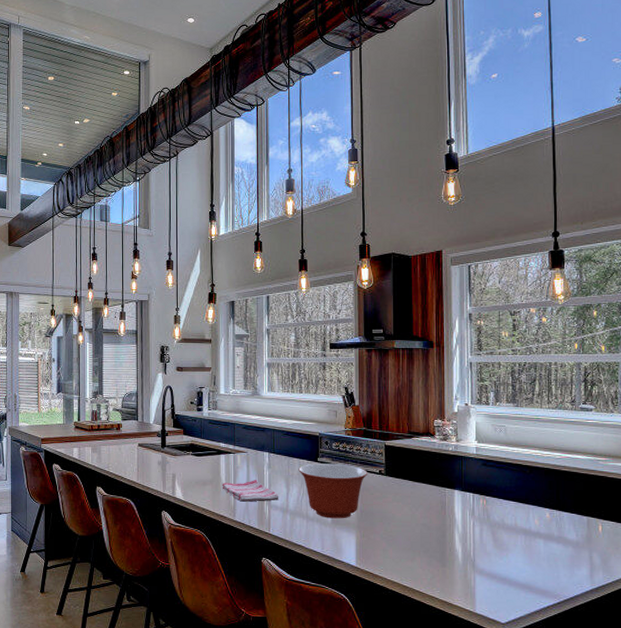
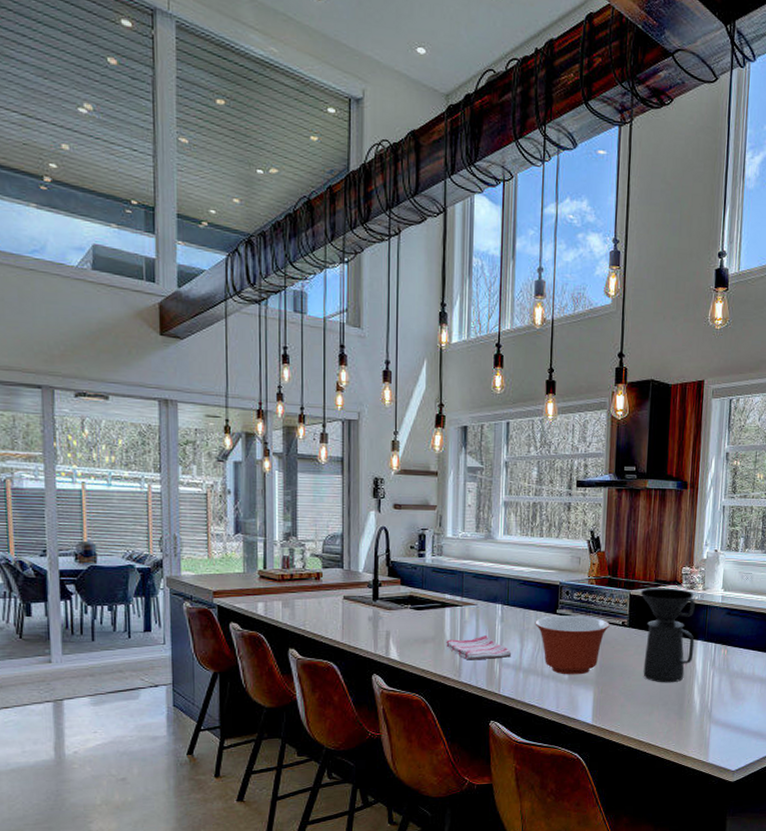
coffee maker: none [395,439,452,531] -> present [640,588,695,683]

